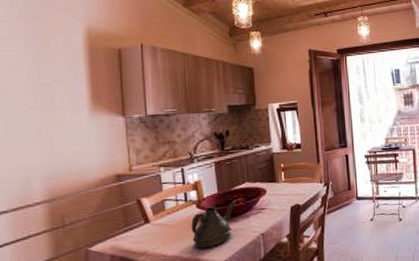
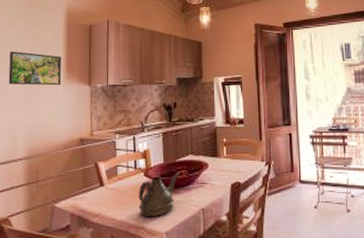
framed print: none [10,78,87,119] -> present [8,51,62,86]

